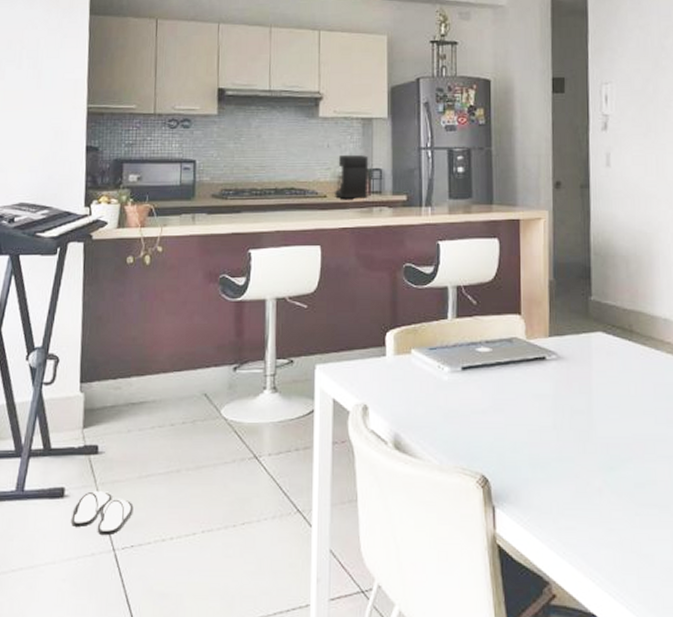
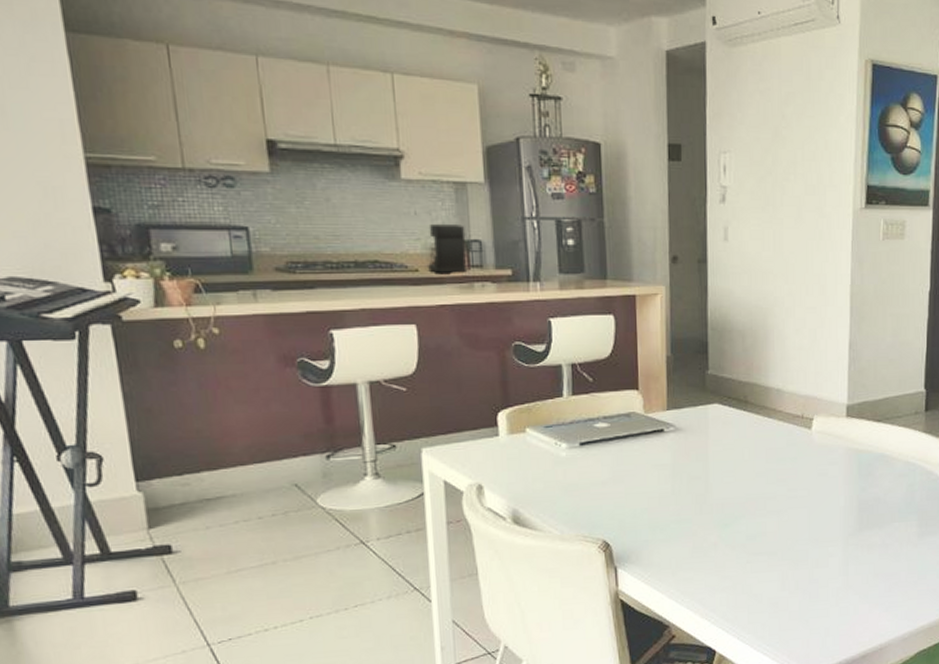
slippers: present [71,491,134,535] -> none [151,590,226,632]

